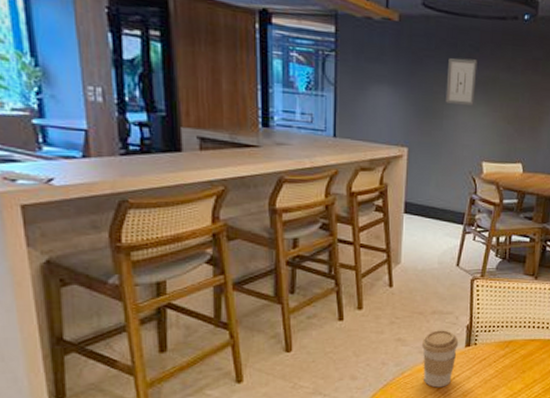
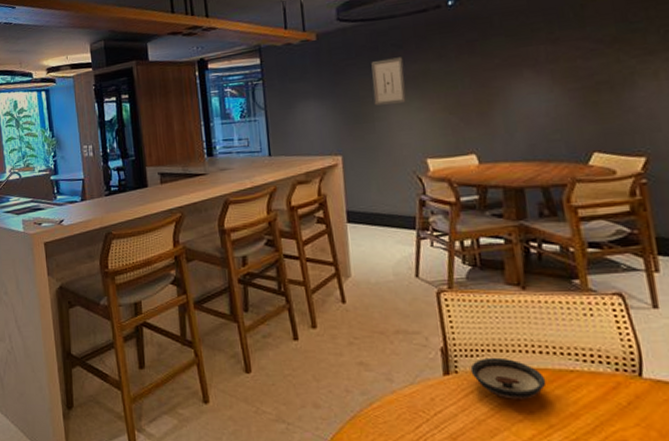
coffee cup: present [421,330,459,388] -> none [388,353,434,425]
saucer: none [486,331,538,363] -> present [470,357,547,399]

